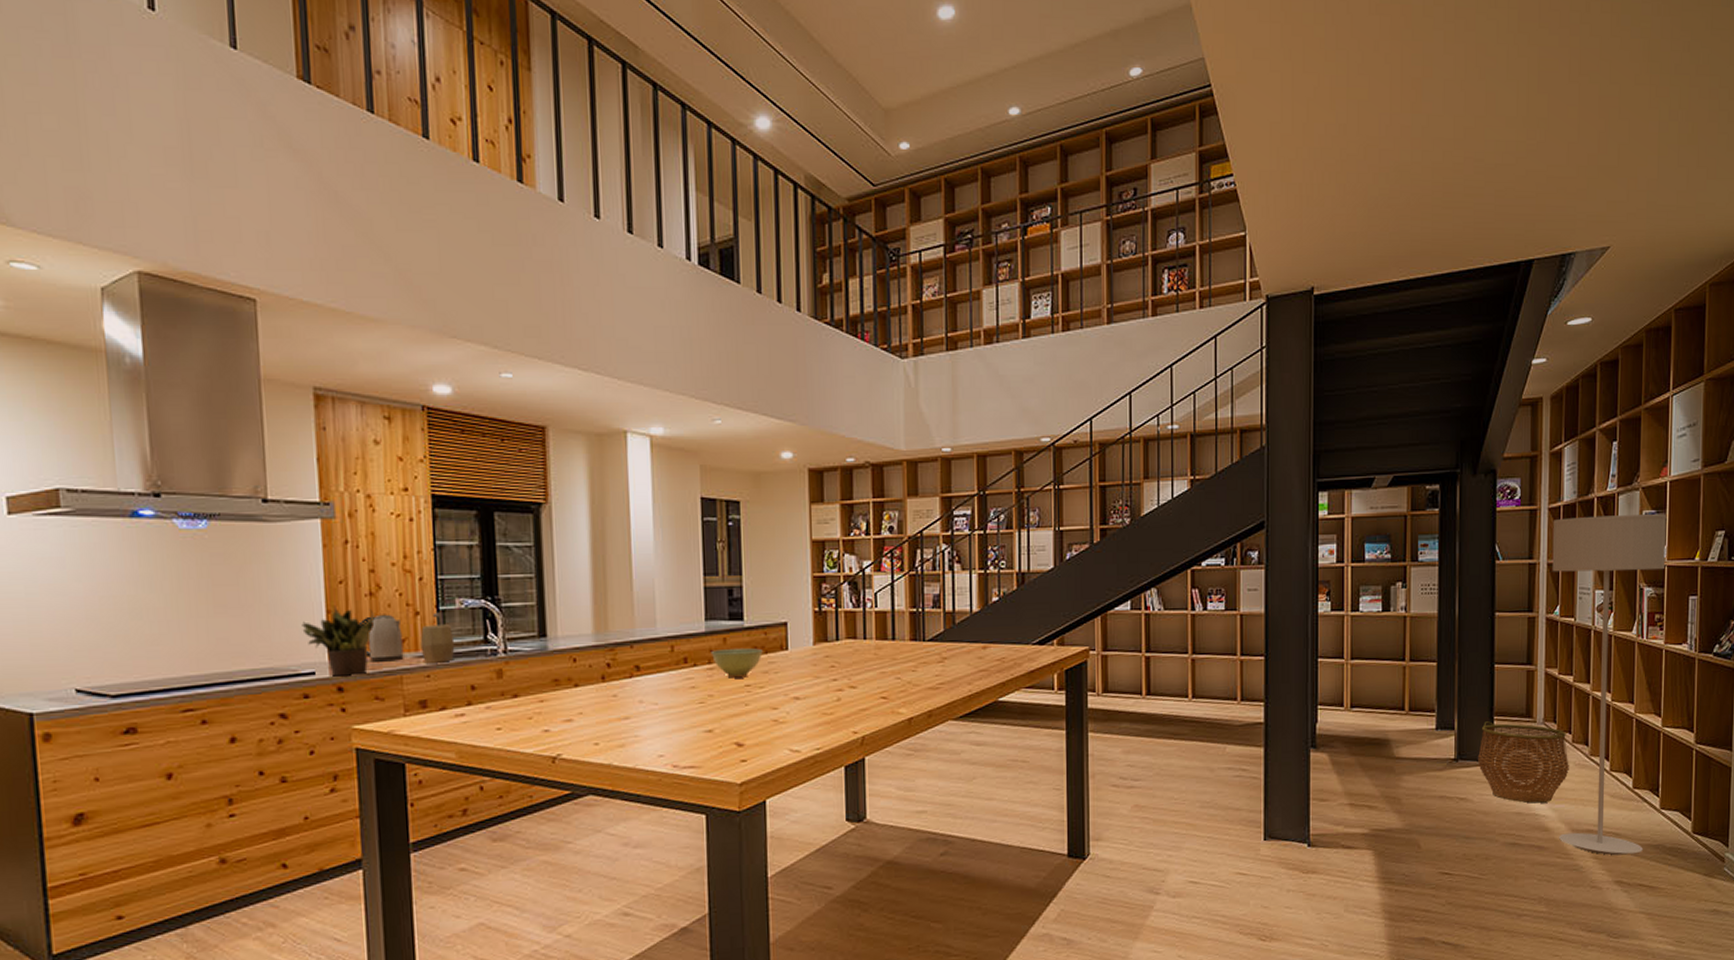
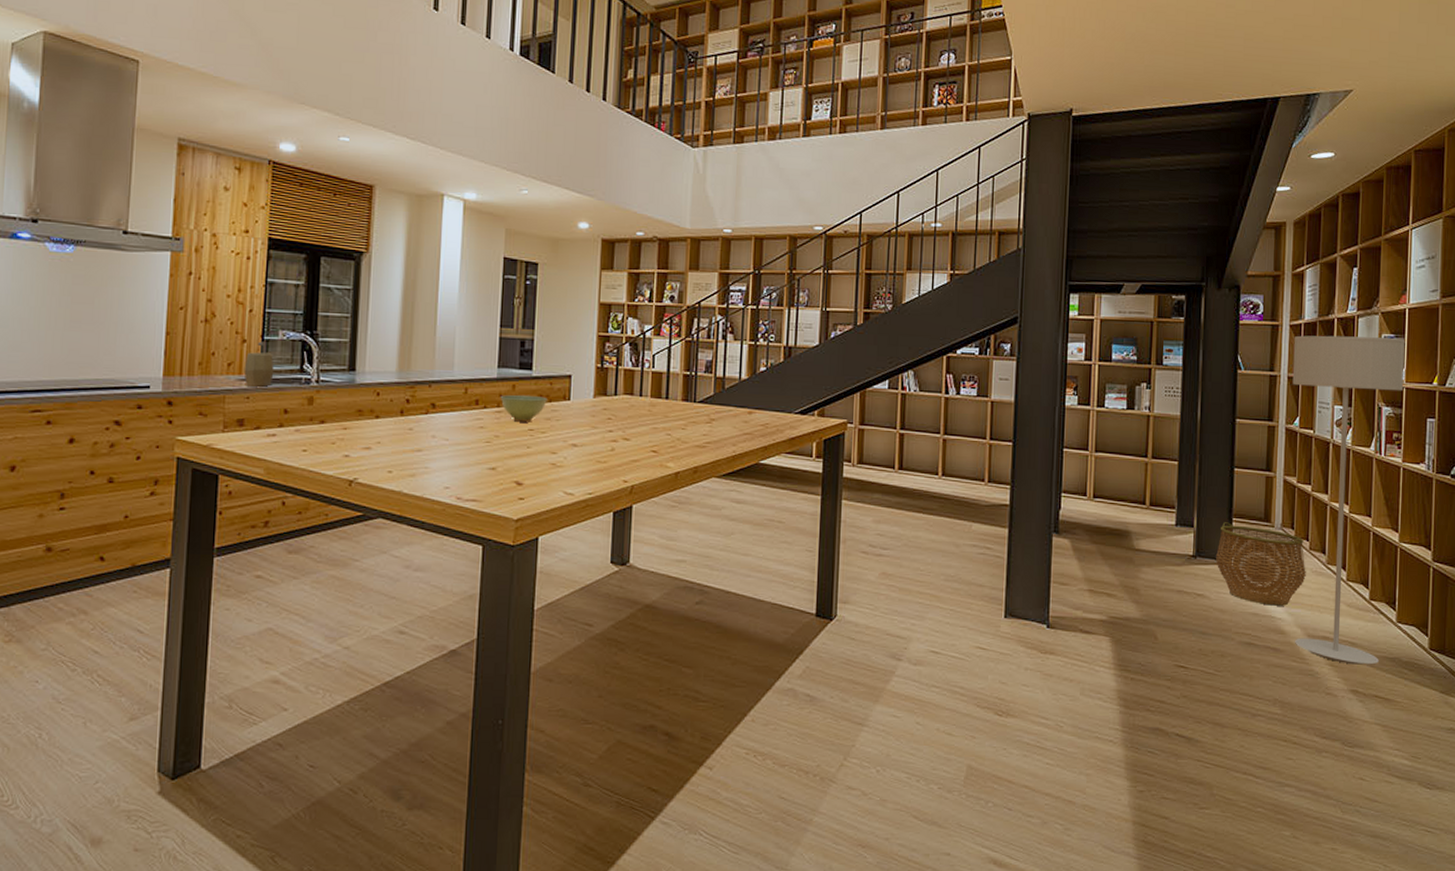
potted plant: present [301,606,375,677] -> none [143,329,207,392]
kettle: present [359,614,404,662] -> none [193,339,230,382]

